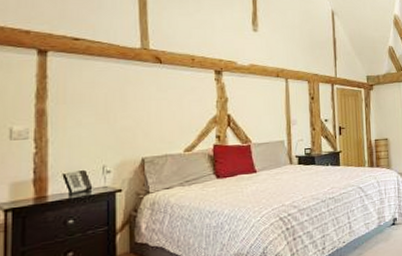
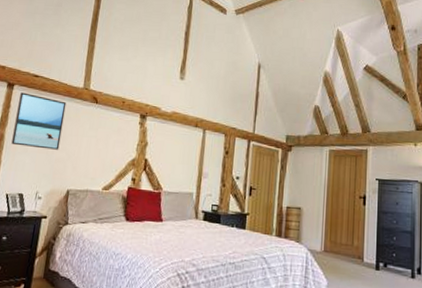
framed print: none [58,59,123,120] -> present [11,92,67,150]

